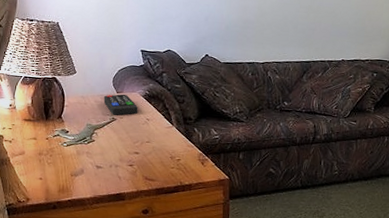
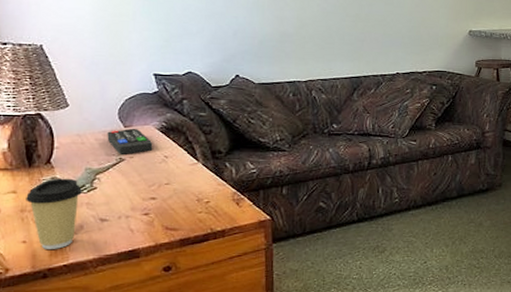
coffee cup: none [43,130,85,187] -> present [26,178,83,249]

